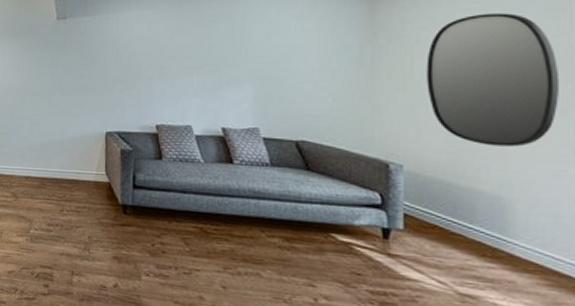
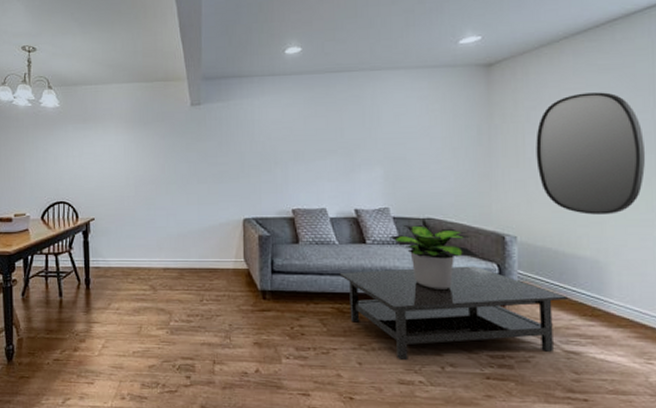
coffee table: none [204,191,463,293] -> present [339,266,568,361]
potted plant: none [259,147,358,217] -> present [390,225,478,289]

